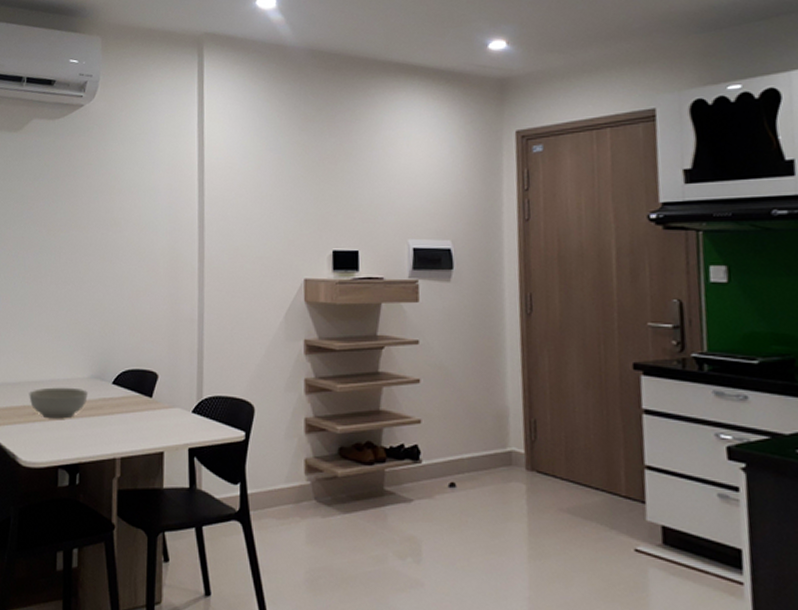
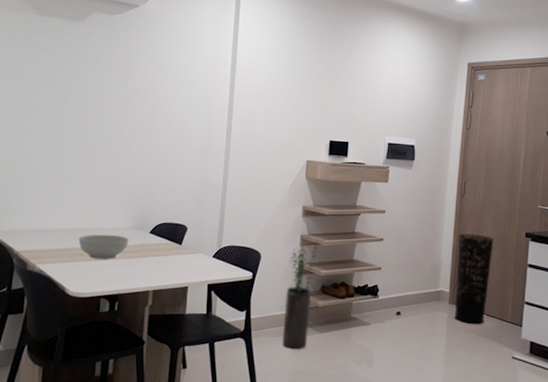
vase: none [291,387,329,536] -> present [282,241,317,349]
umbrella stand: none [530,368,585,501] -> present [455,233,494,325]

